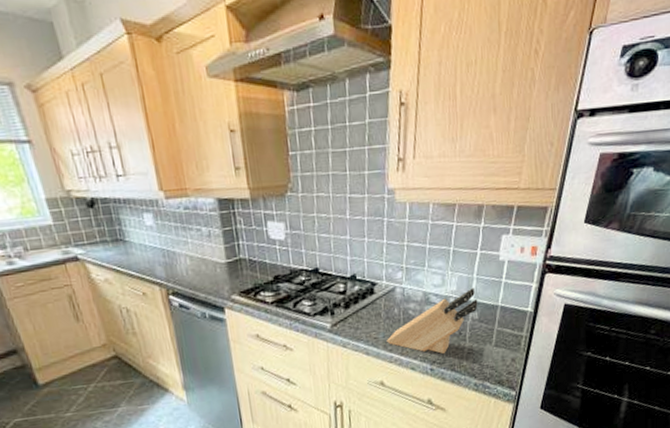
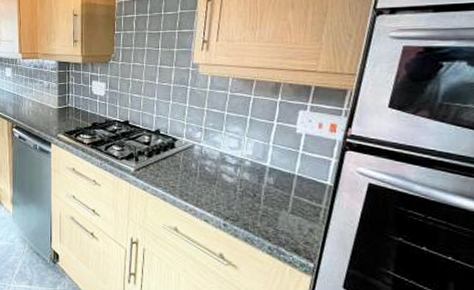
knife block: present [387,287,478,354] -> none [183,154,274,213]

